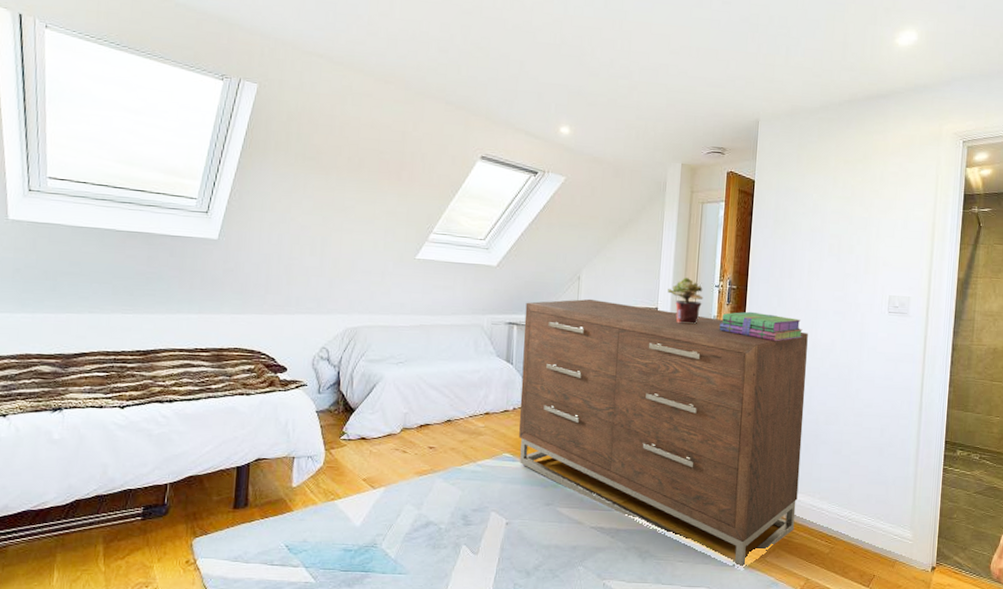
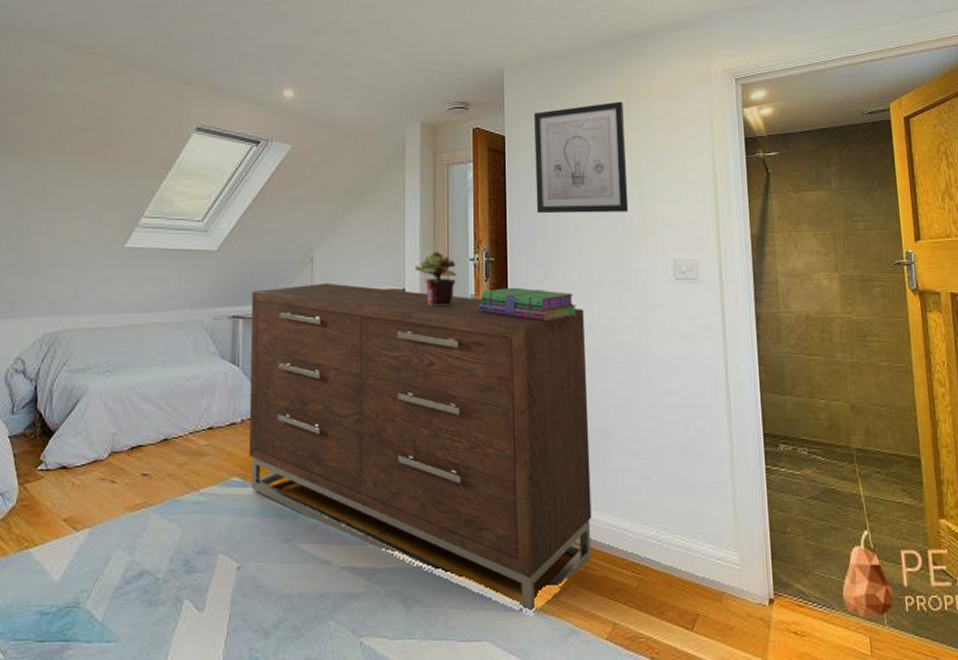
wall art: none [776,155,862,253] -> present [534,101,629,214]

